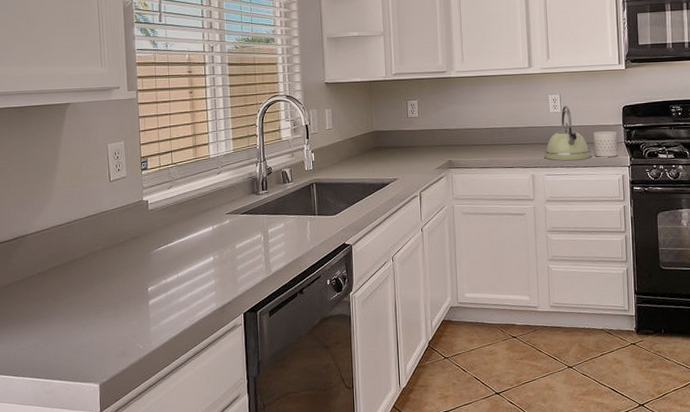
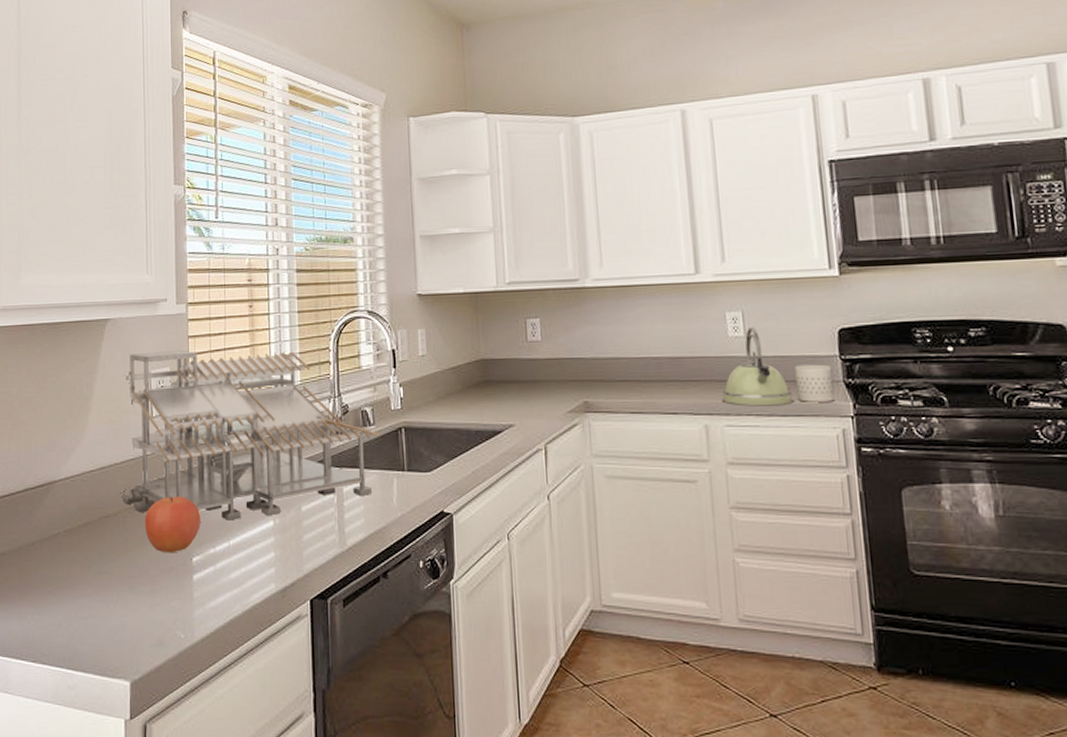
dish rack: none [84,127,297,258] -> present [120,350,381,520]
fruit: none [106,242,154,286] -> present [144,496,201,553]

